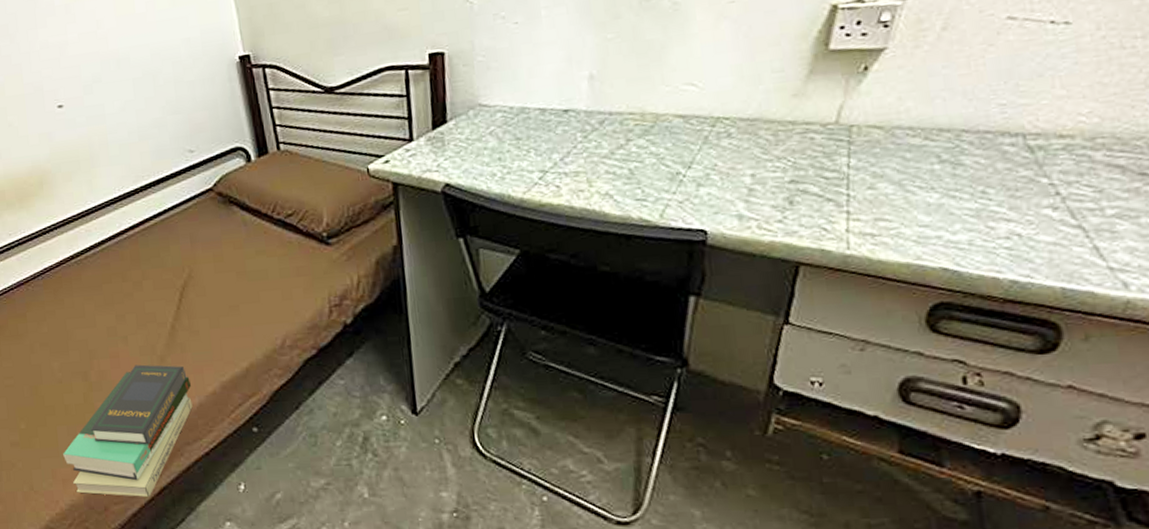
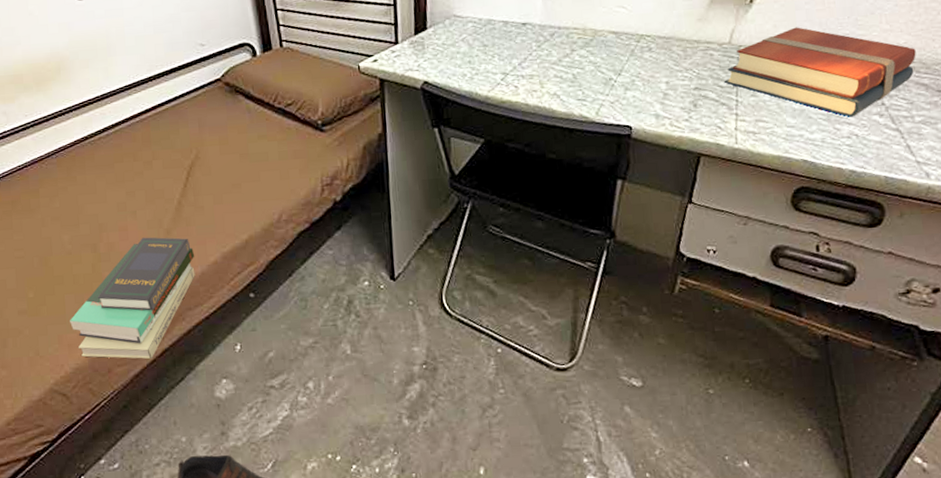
books: none [831,98,1107,212] -> present [725,27,916,117]

